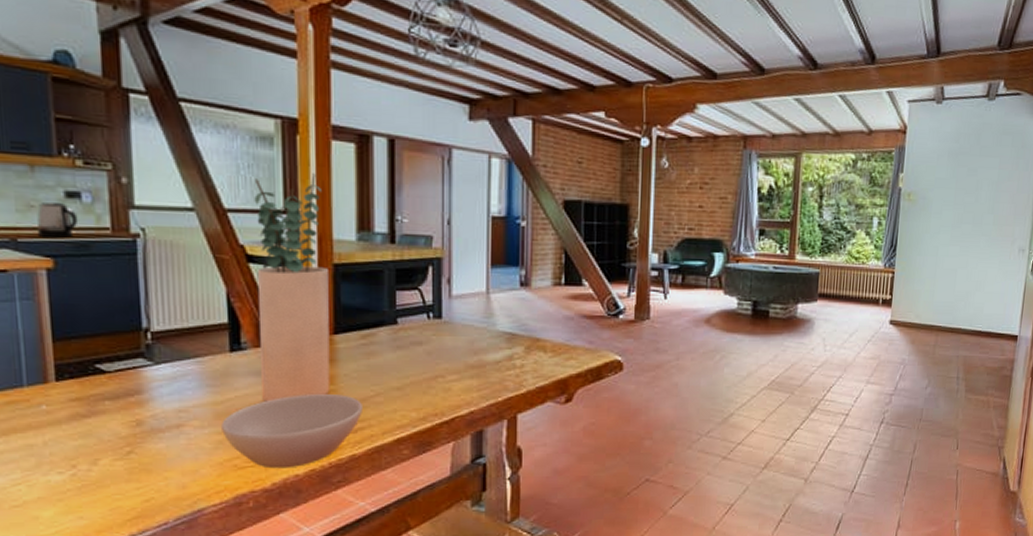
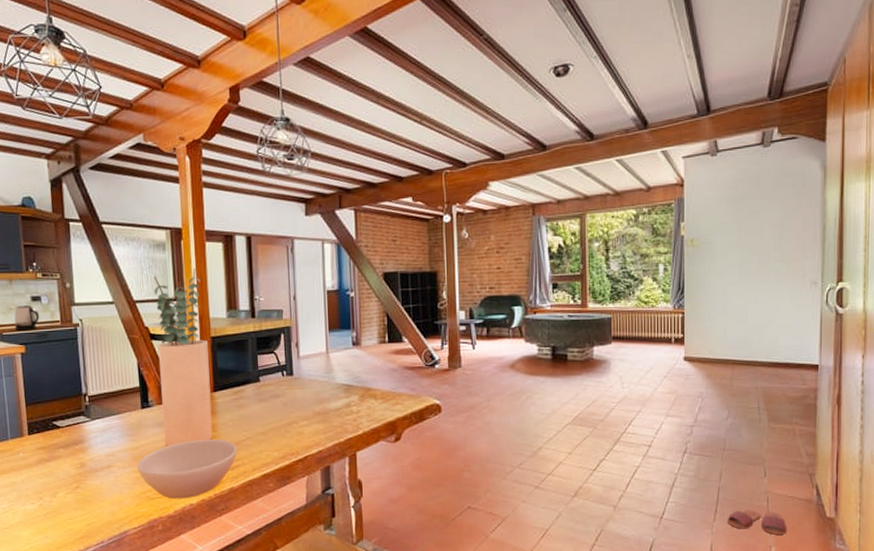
slippers: none [916,483,972,509] -> present [727,509,786,535]

